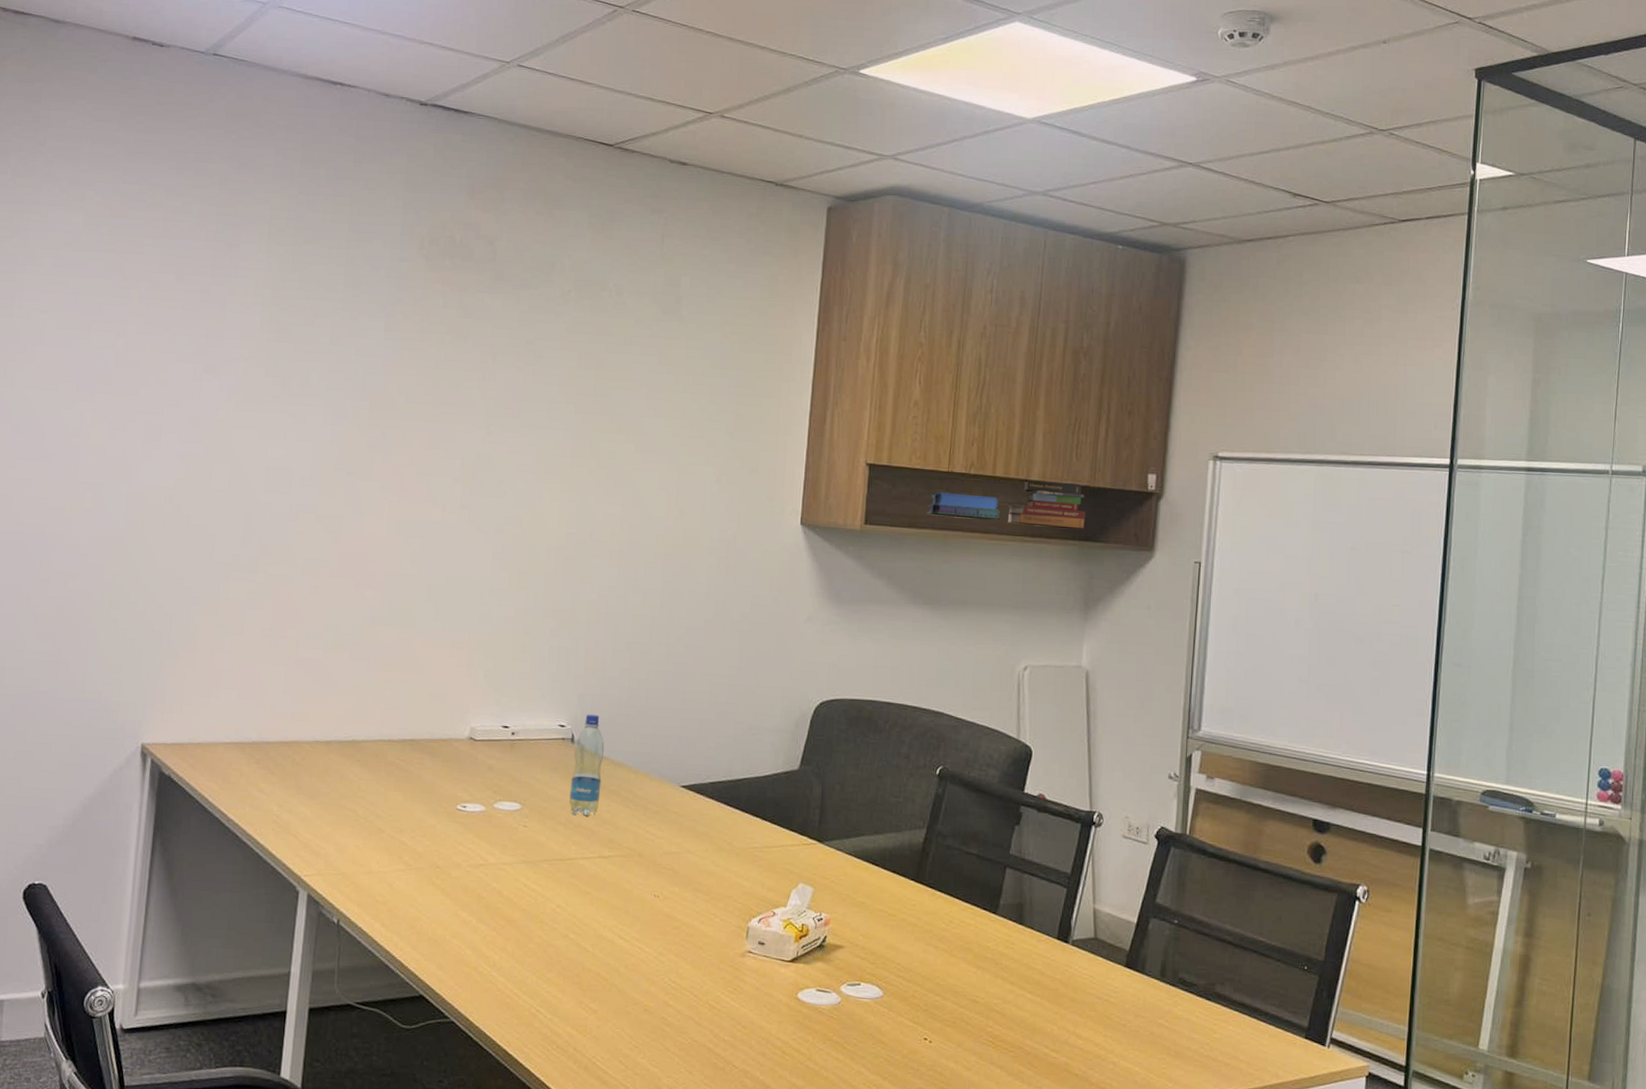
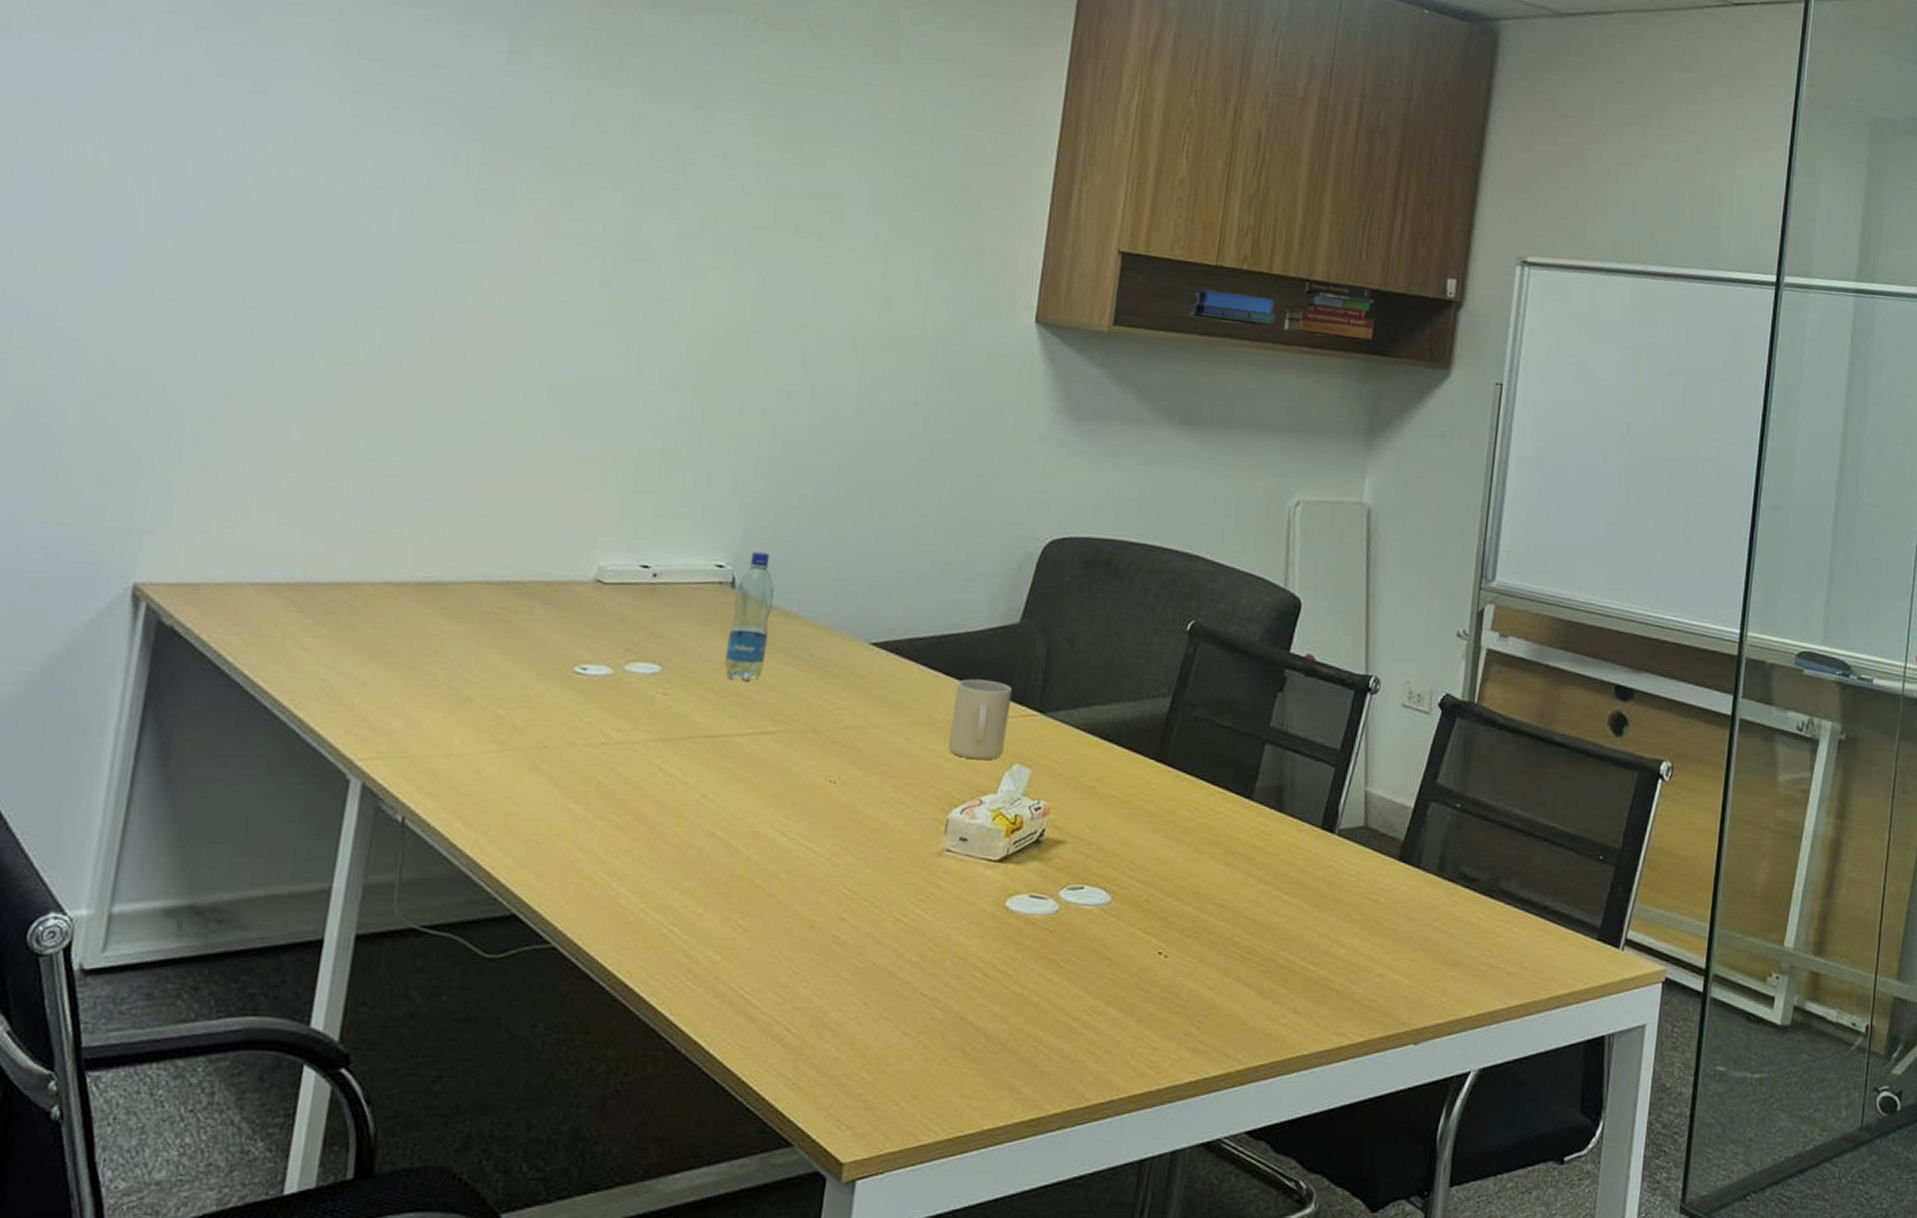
cup: none [746,814,796,880] -> present [948,679,1013,760]

